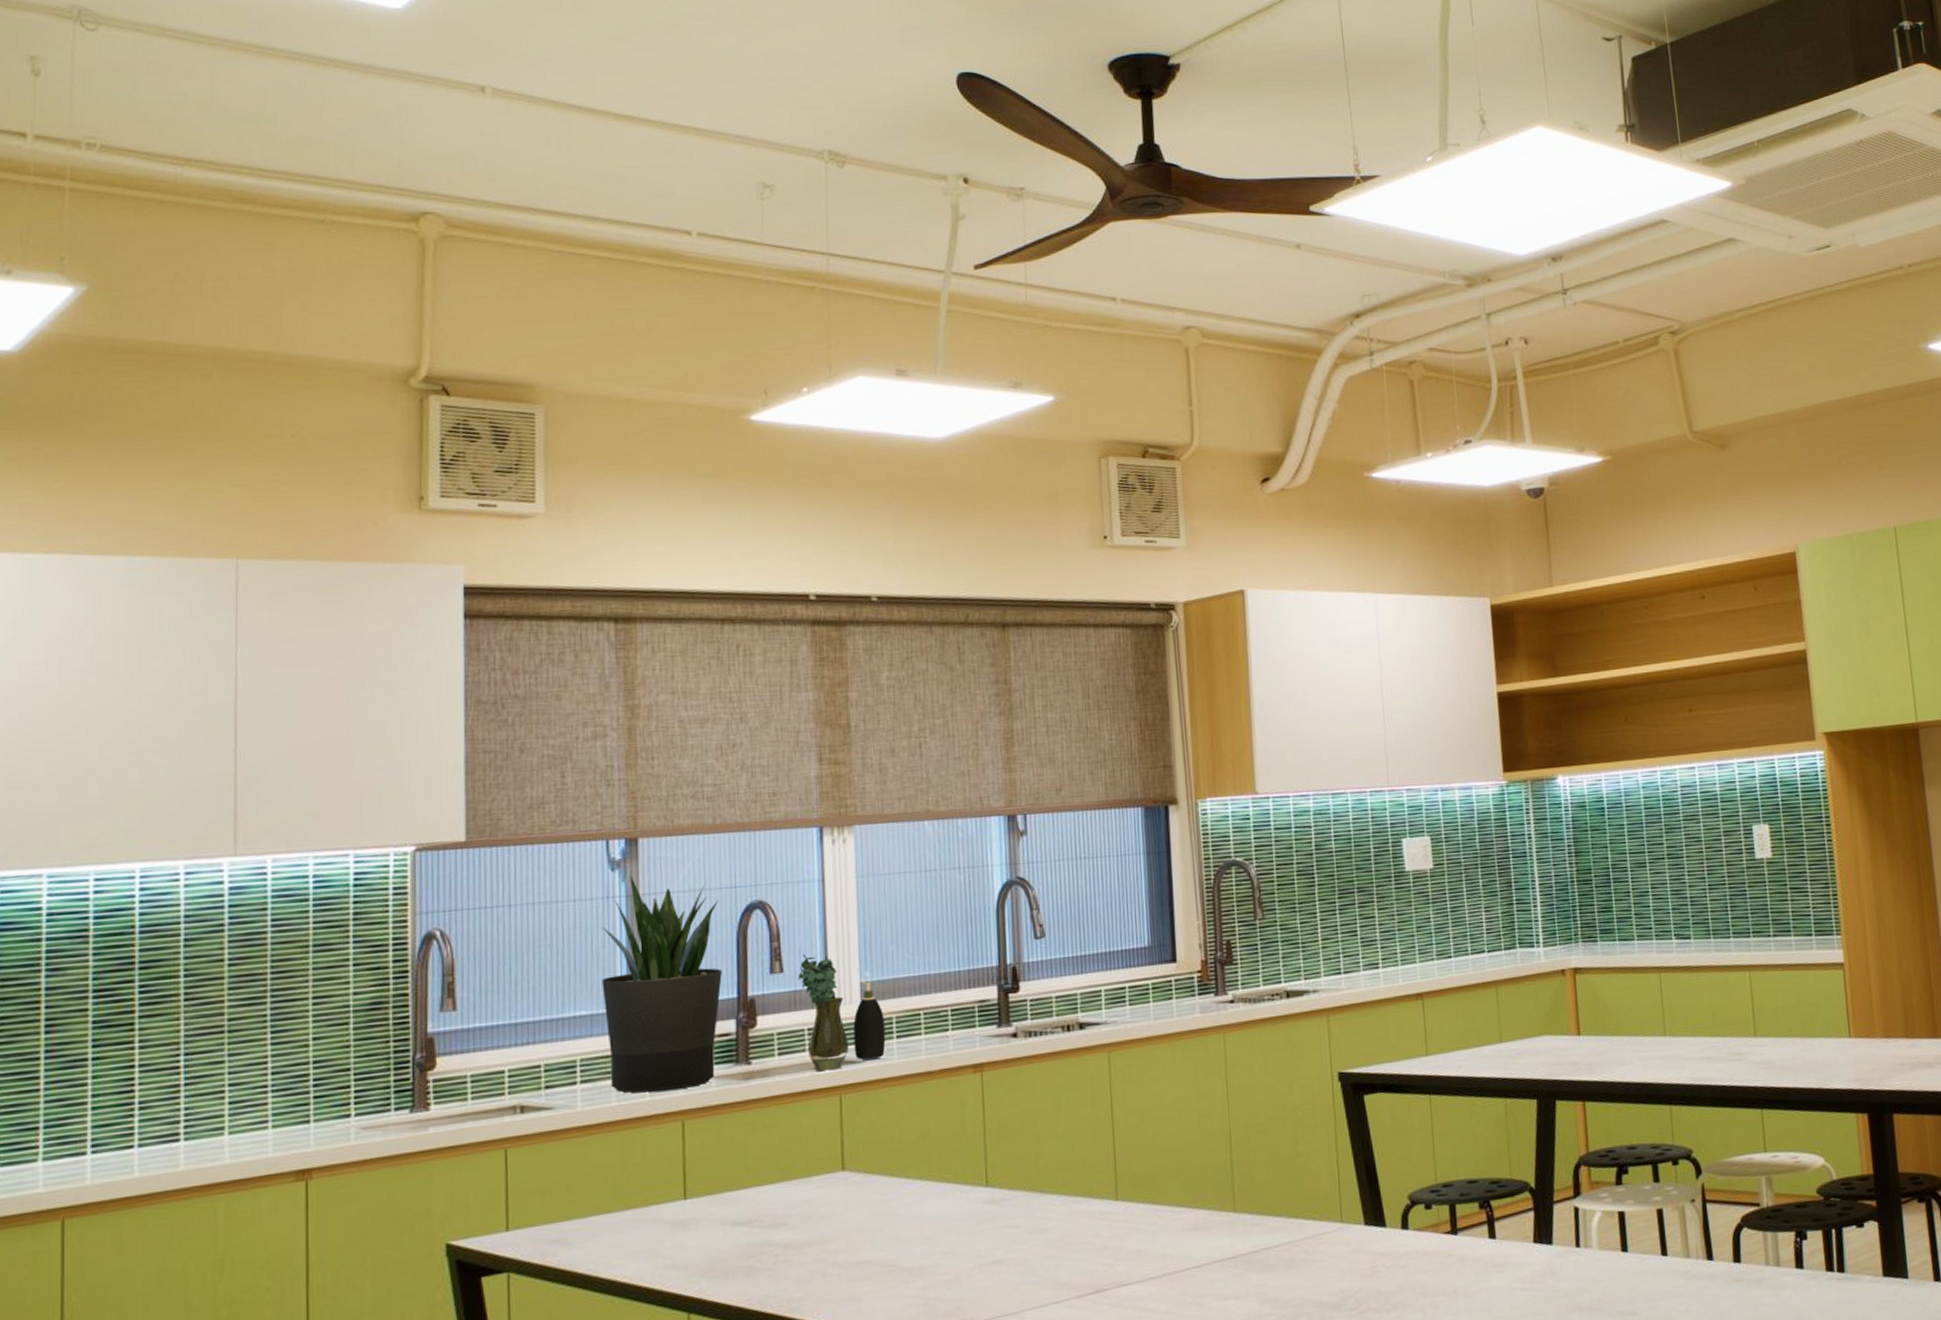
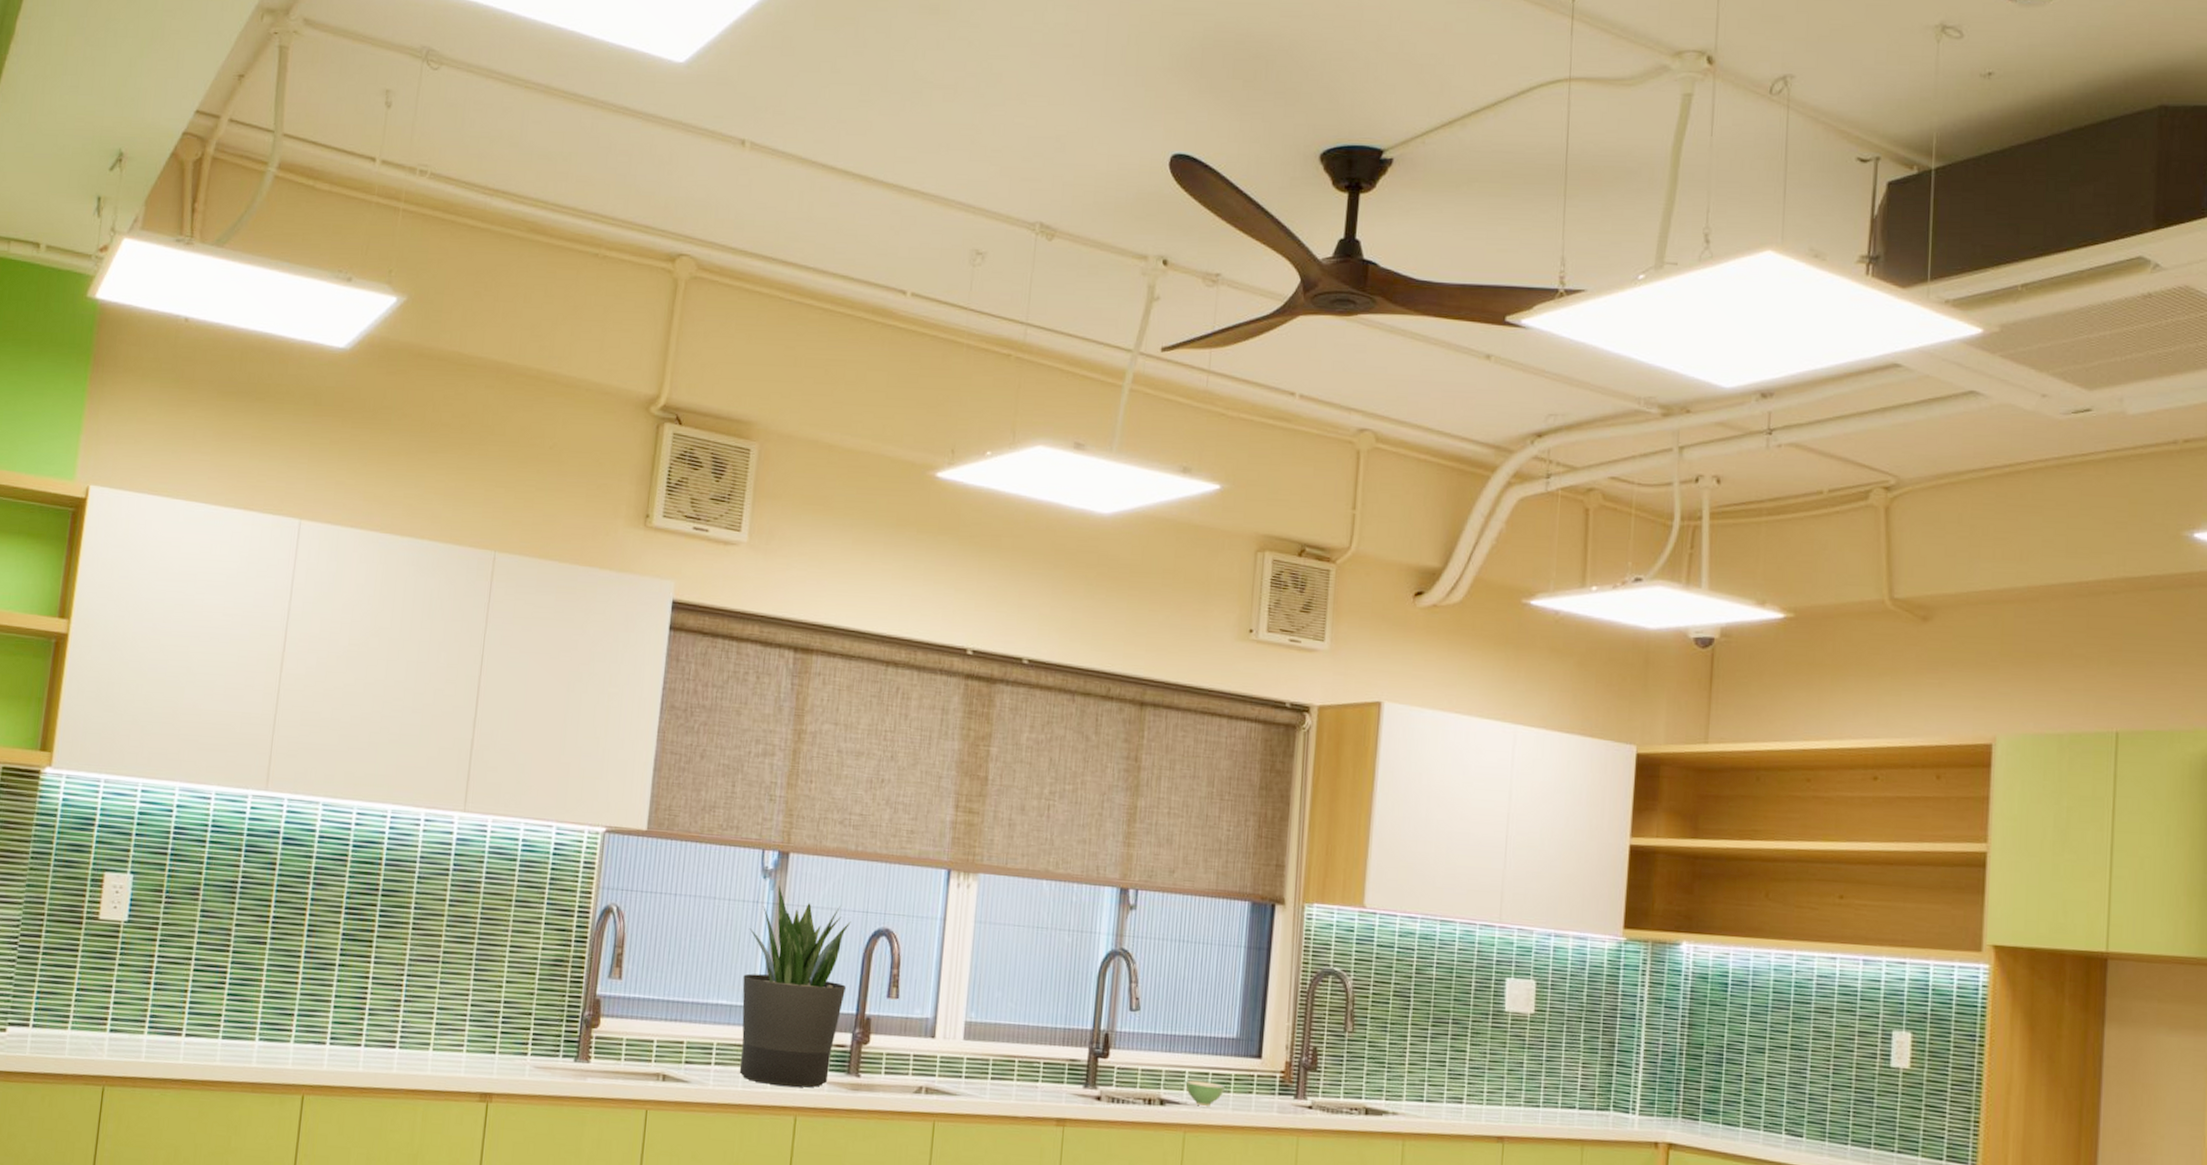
vase: present [797,954,848,1072] -> none [910,985,949,1098]
soap dispenser: present [853,981,886,1061] -> none [951,1021,983,1095]
bowl: none [1102,995,1145,1023] -> present [1185,1080,1226,1107]

